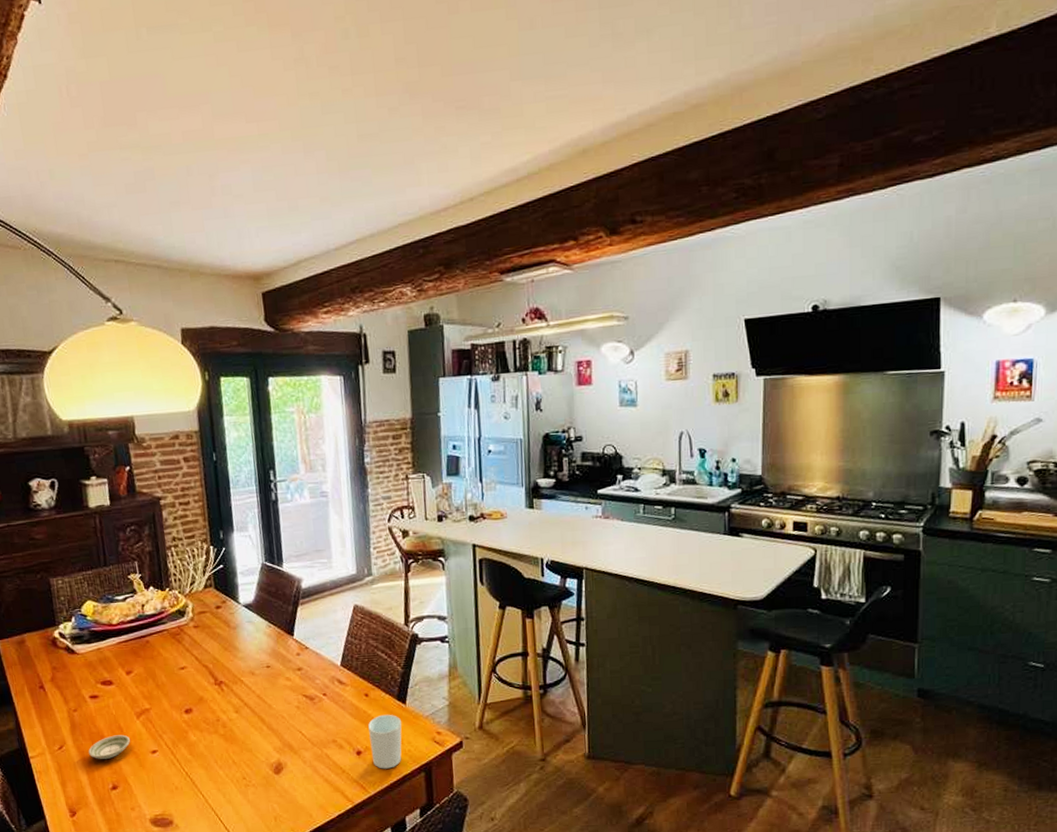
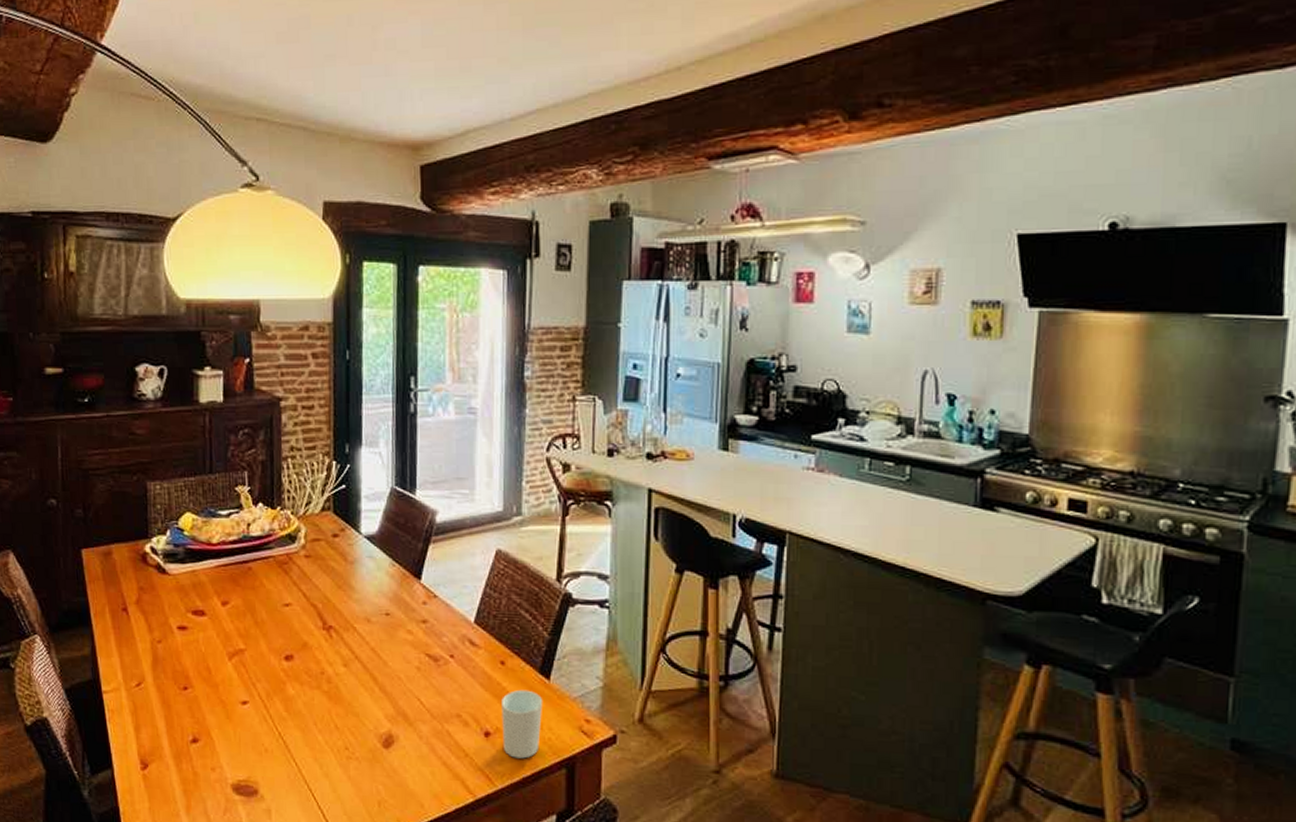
saucer: present [88,734,130,760] -> none [170,676,218,706]

